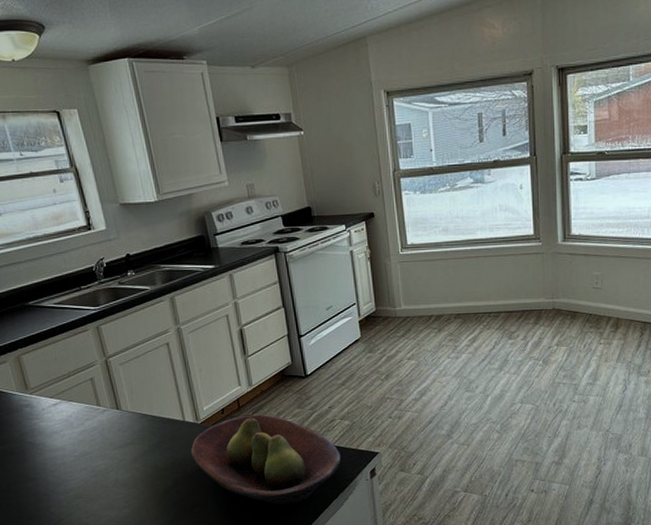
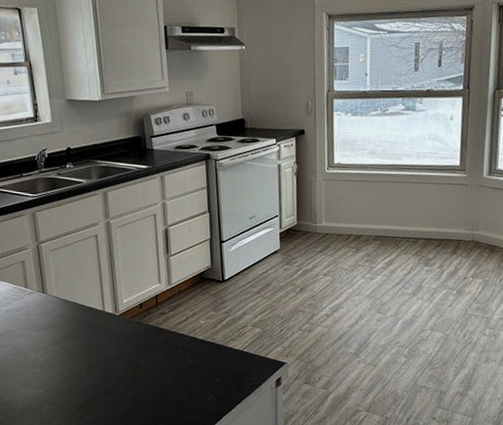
fruit bowl: present [190,414,342,504] -> none [106,312,250,403]

